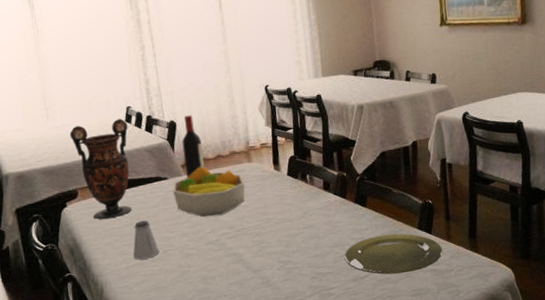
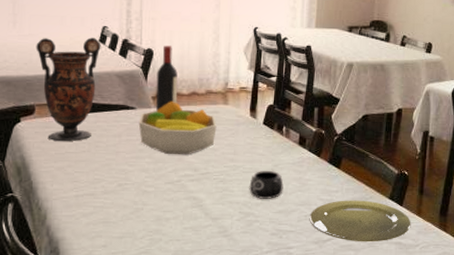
saltshaker: present [133,220,160,260] -> none [85,149,115,190]
mug: none [283,217,316,247] -> present [249,170,284,199]

